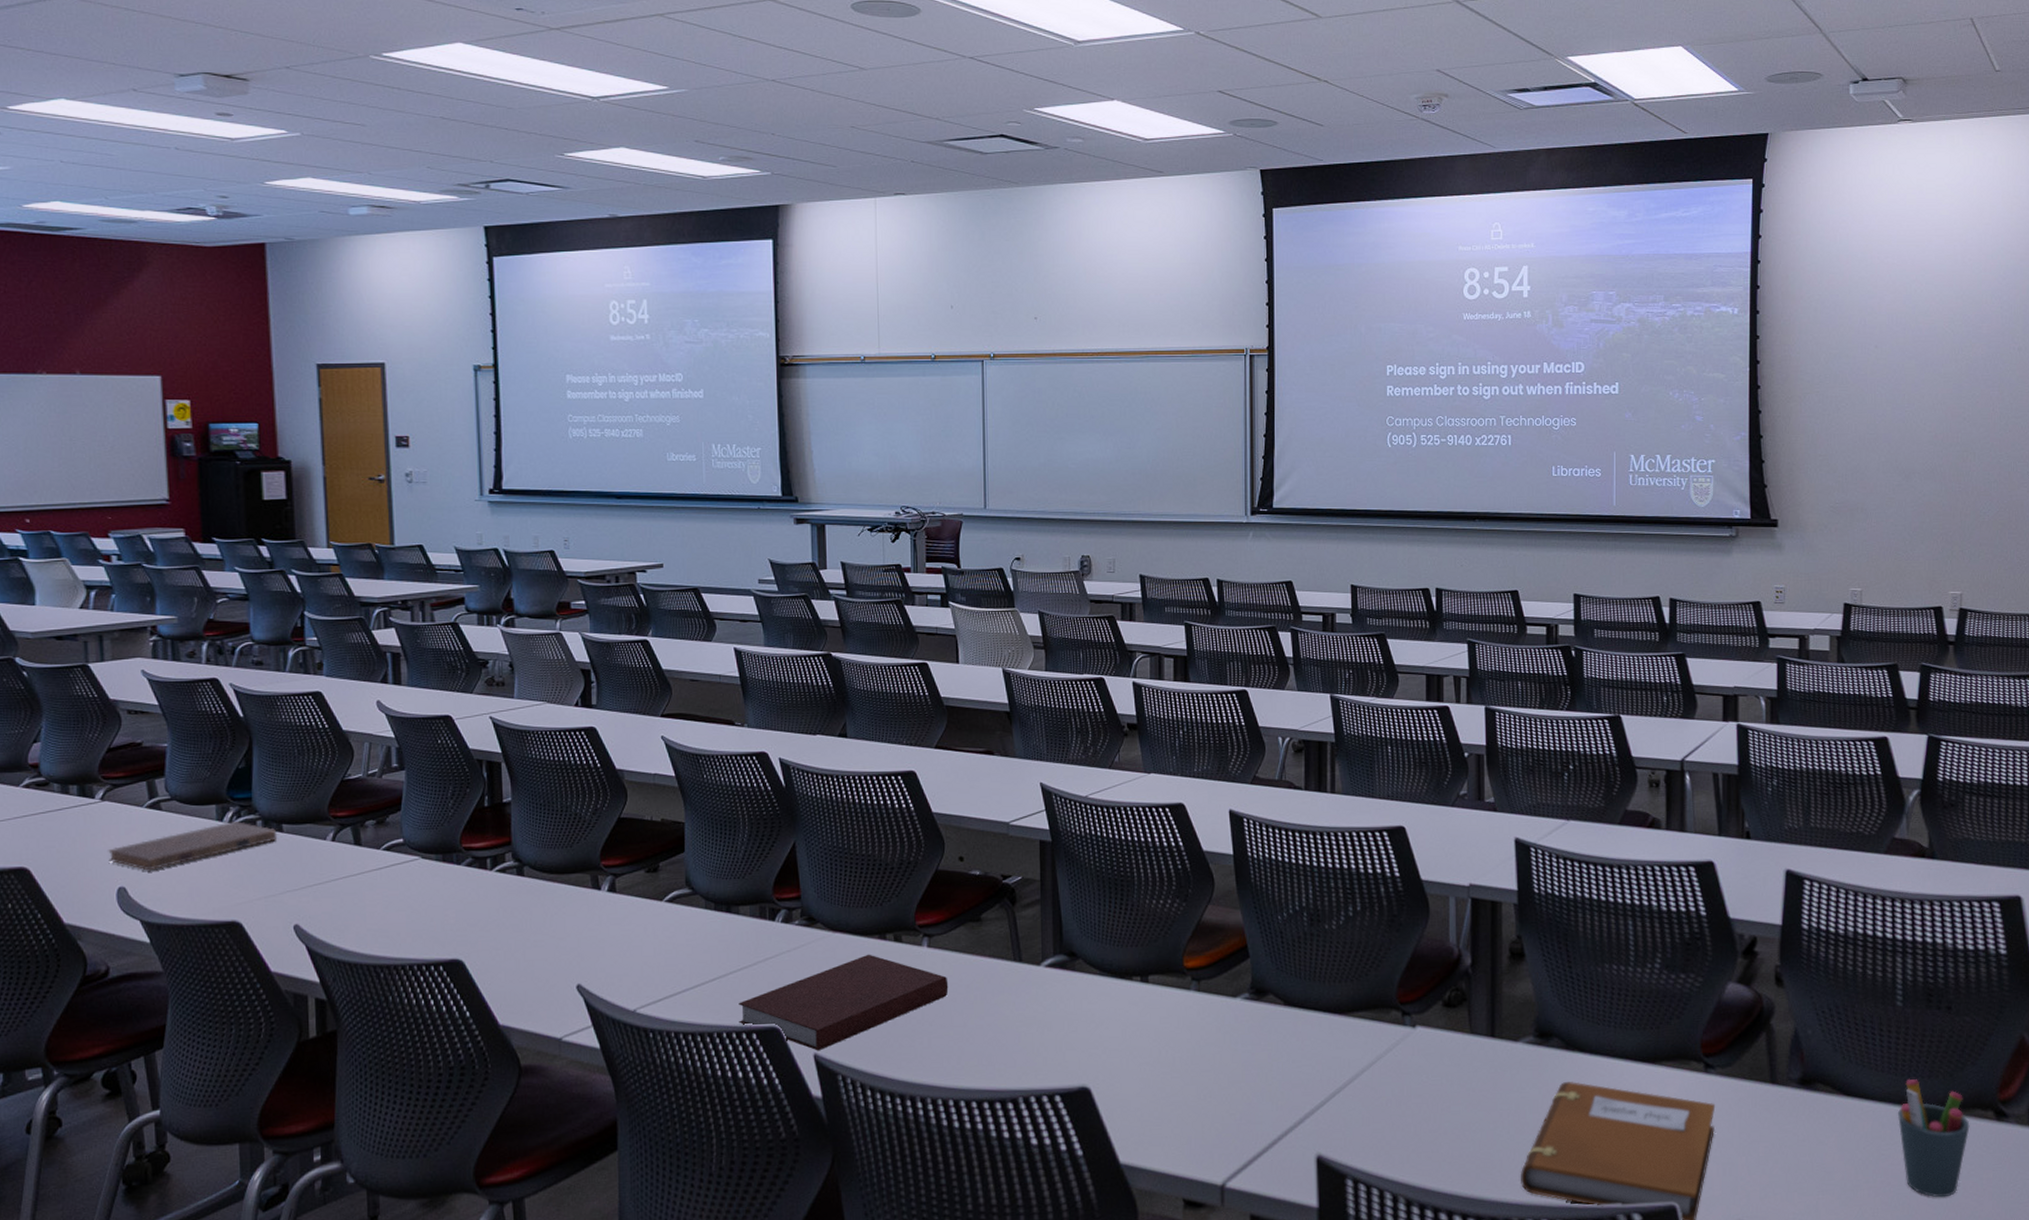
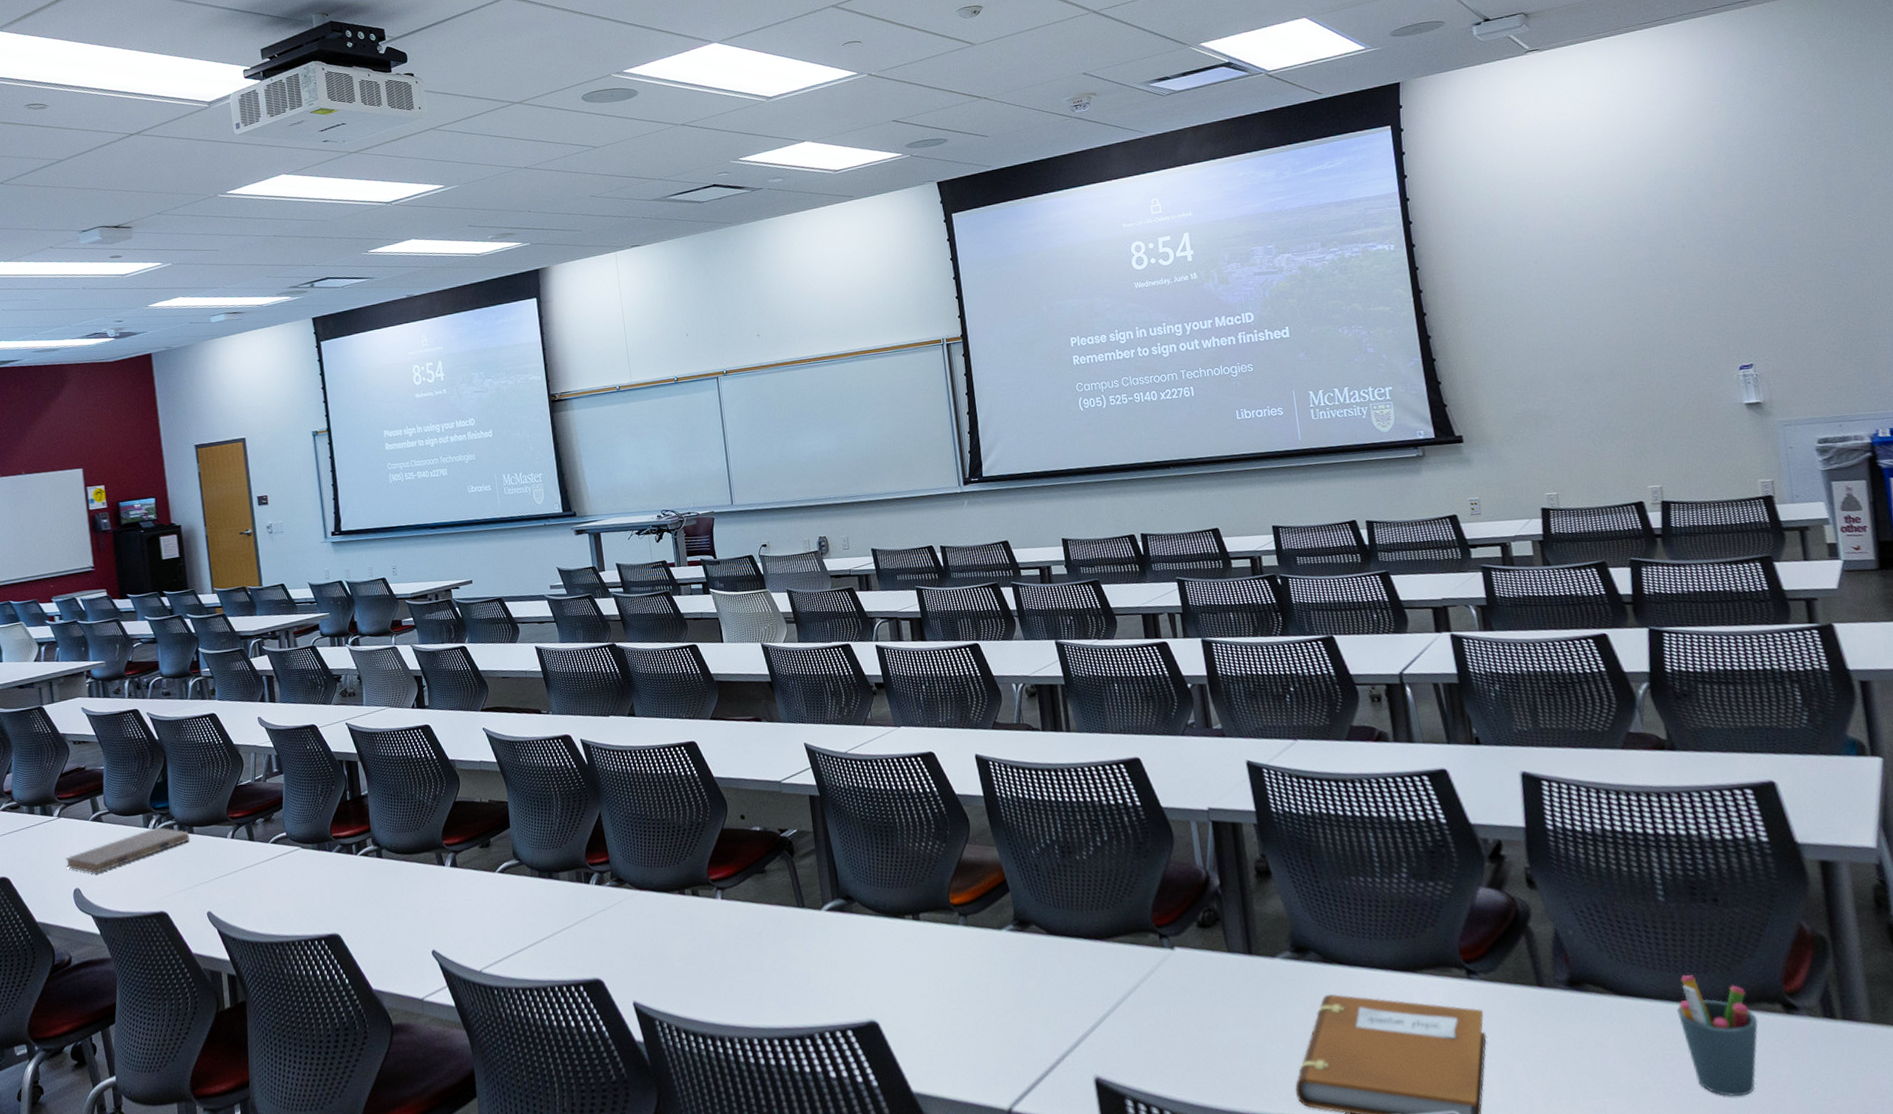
notebook: present [738,954,949,1051] -> none [566,908,743,999]

